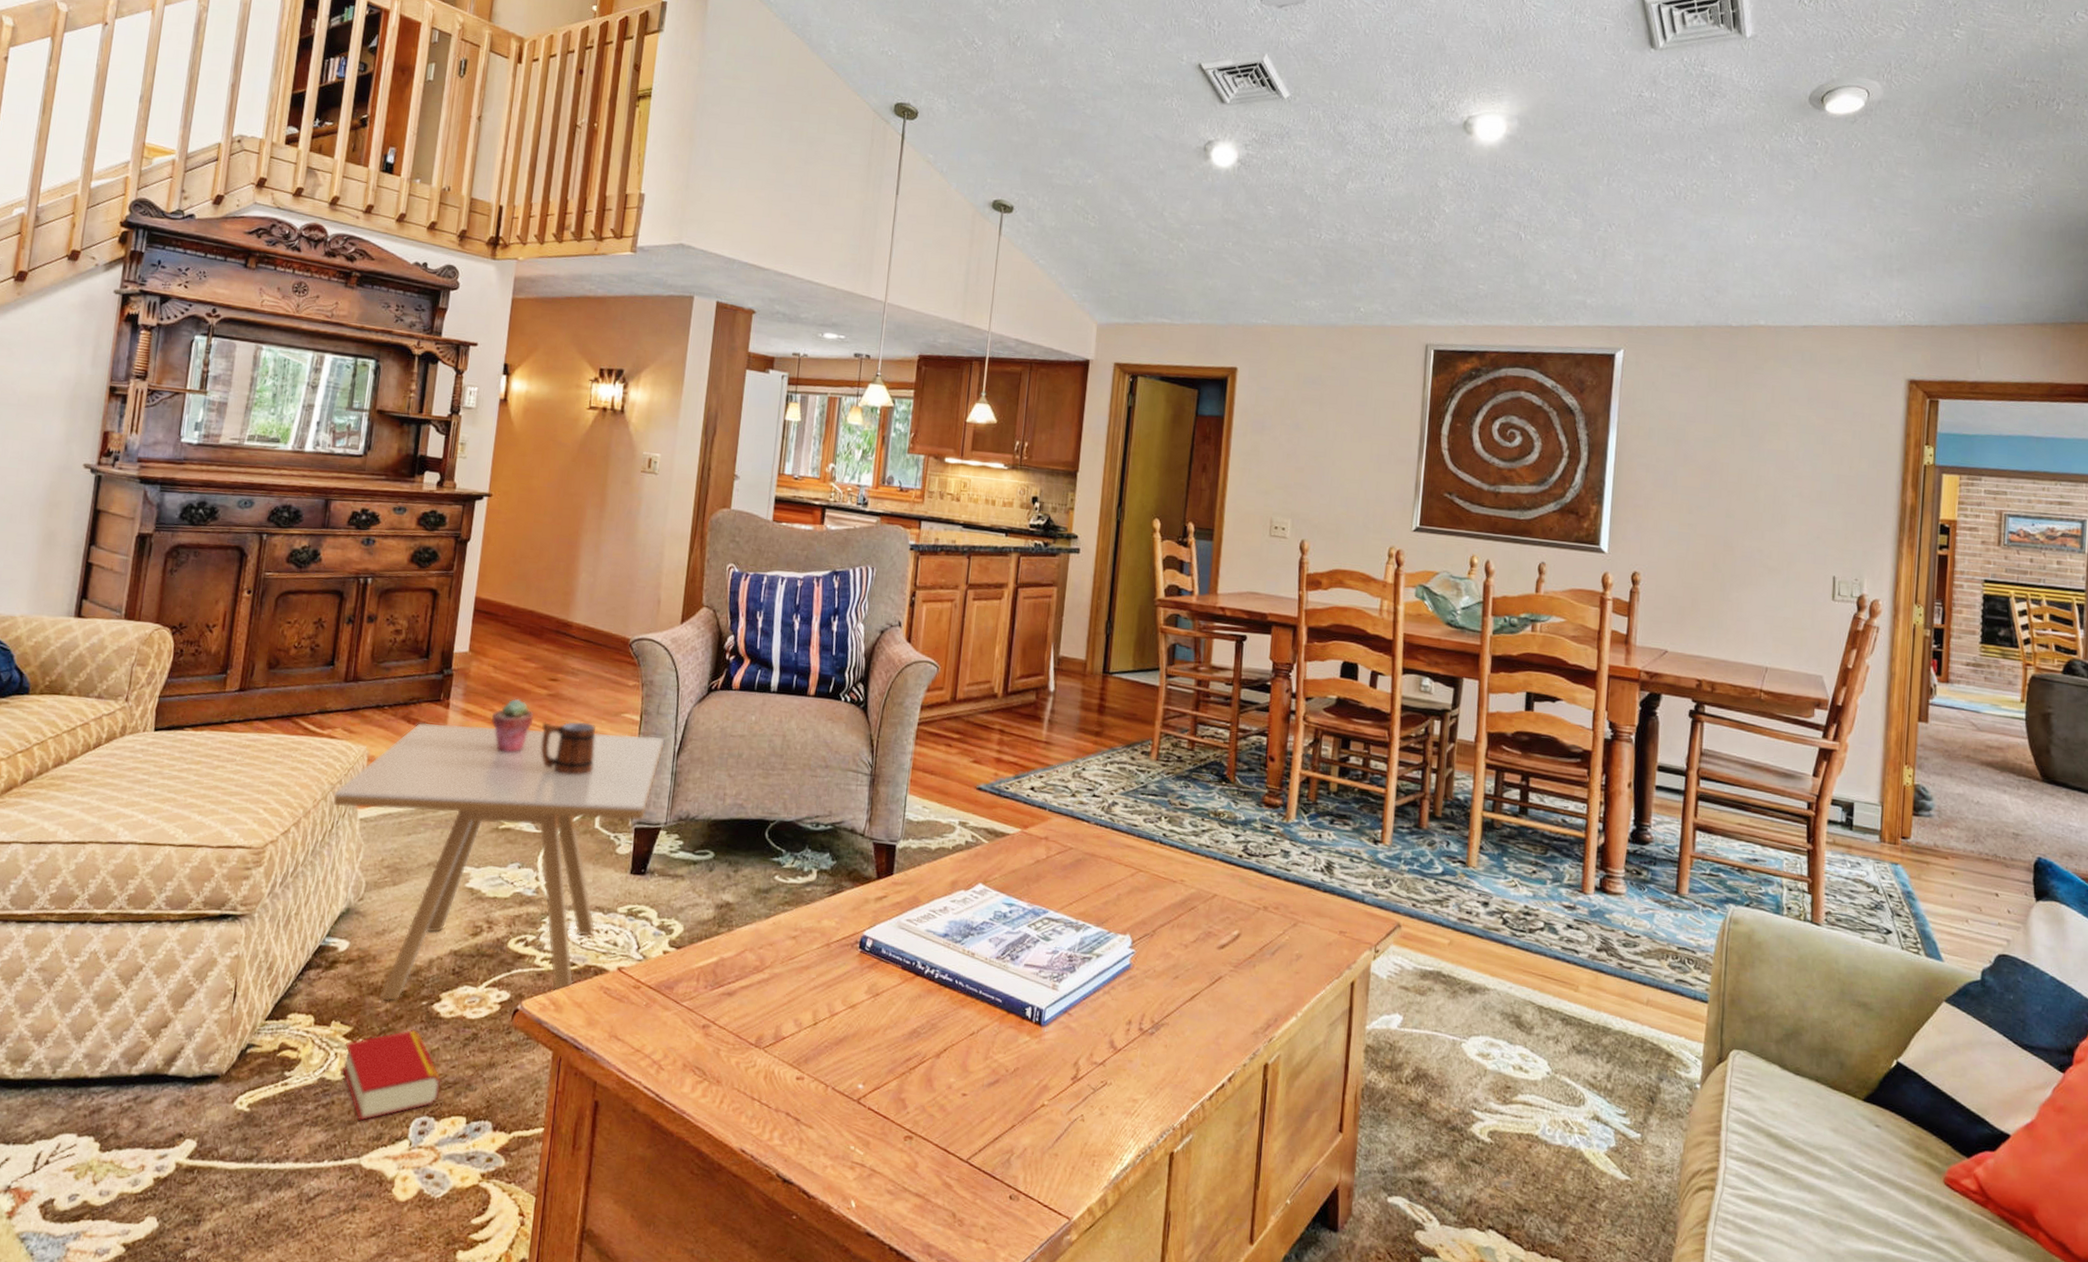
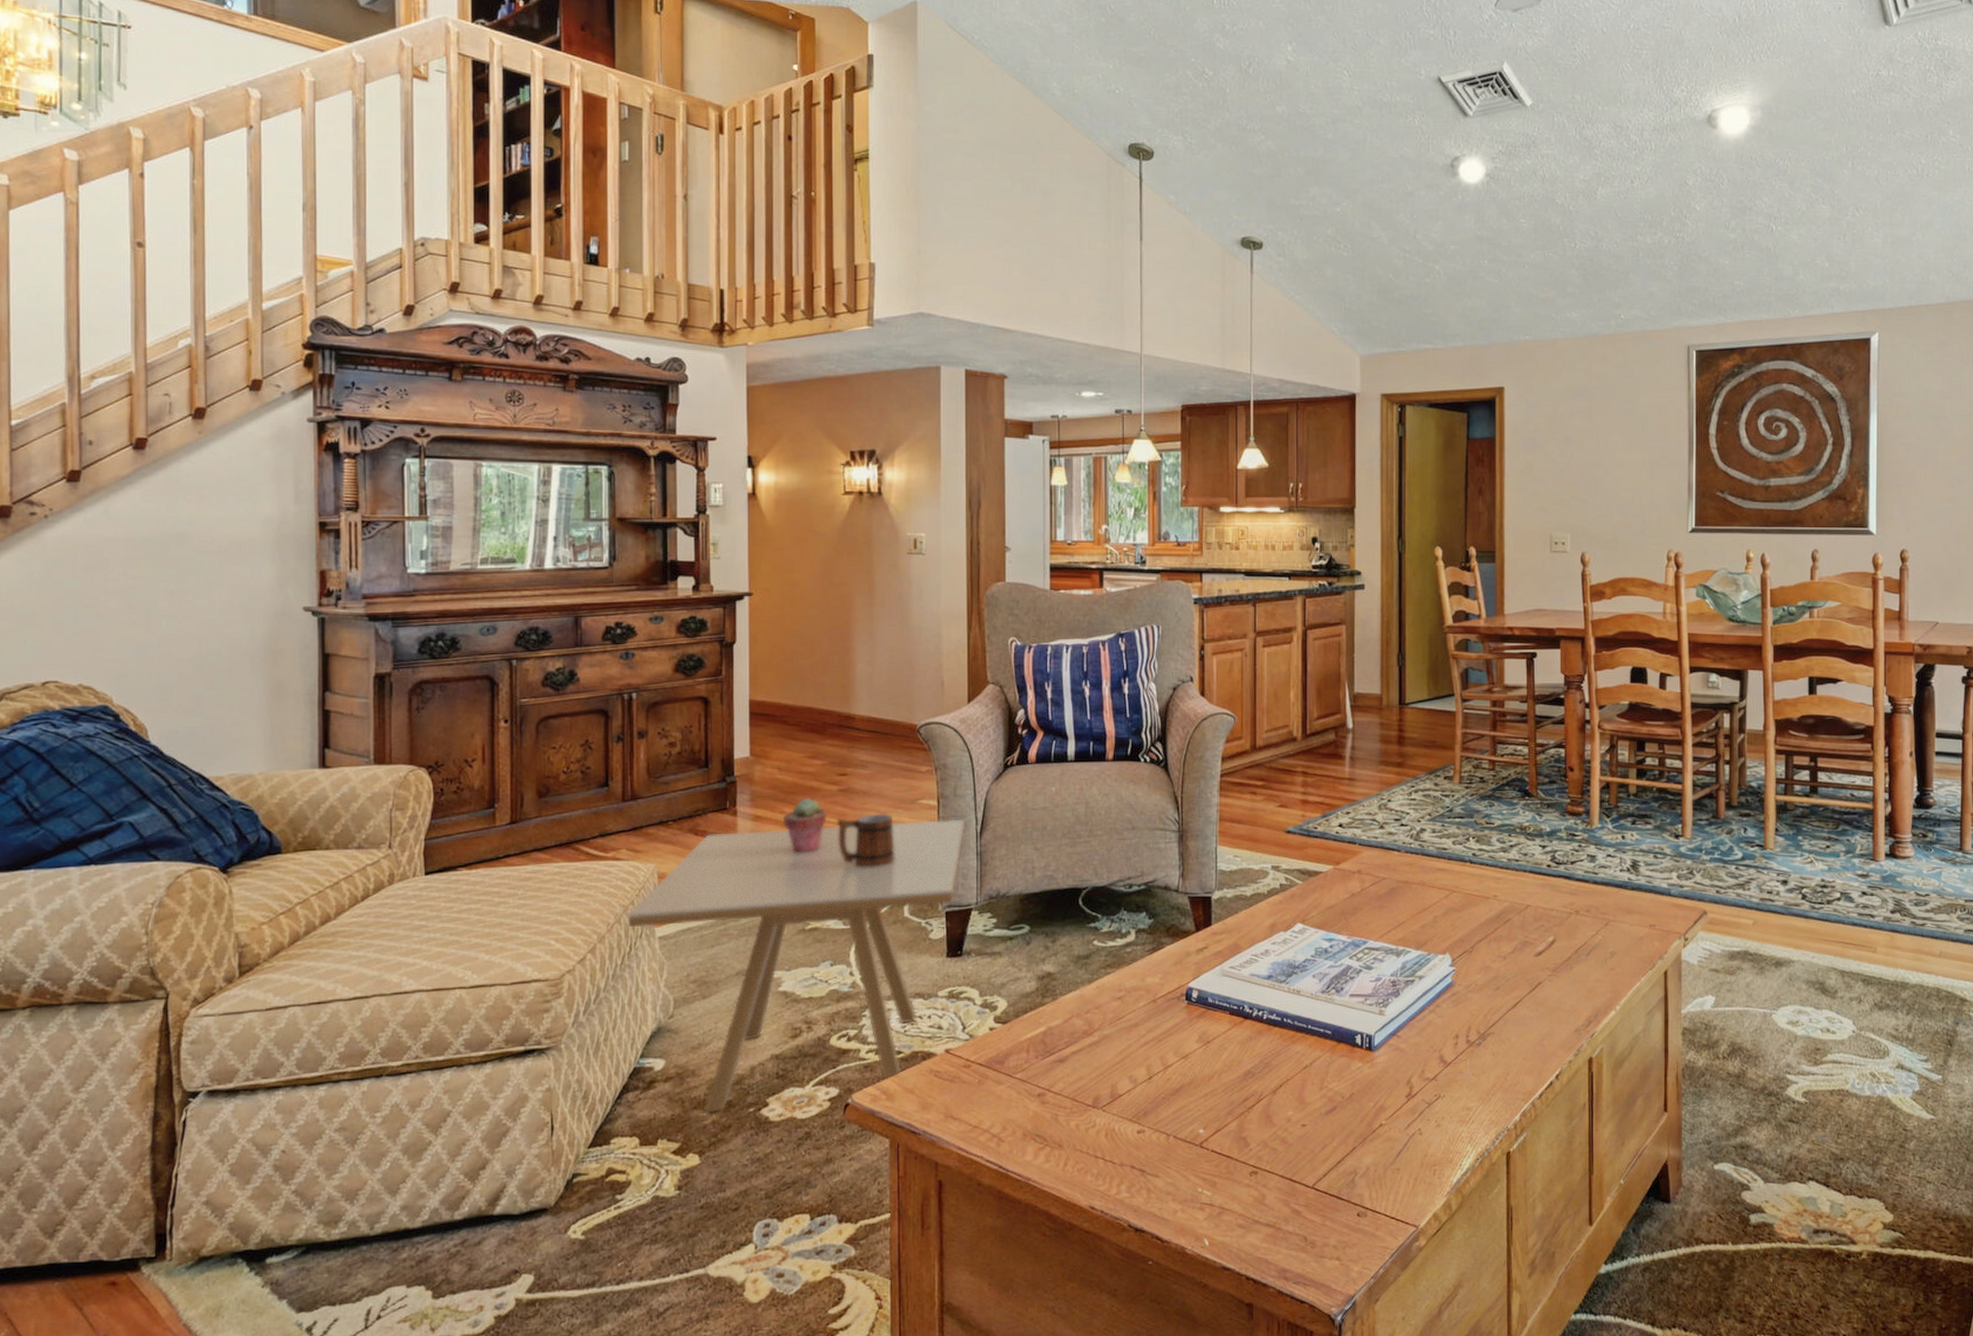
book: present [341,1029,442,1121] -> none [675,1136,780,1232]

